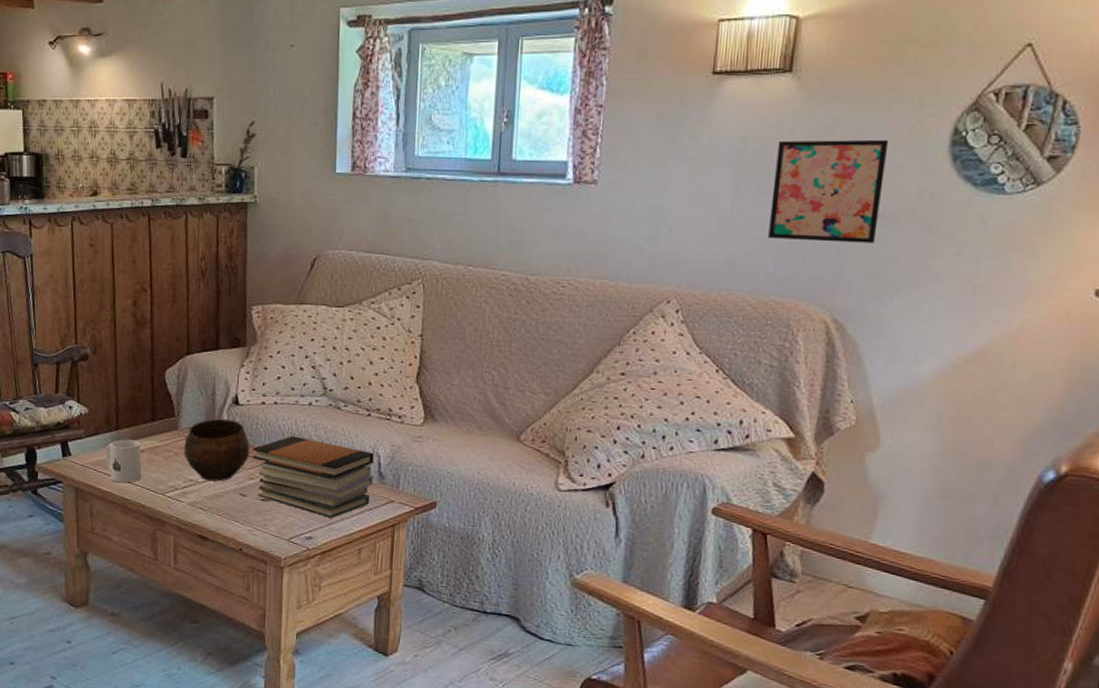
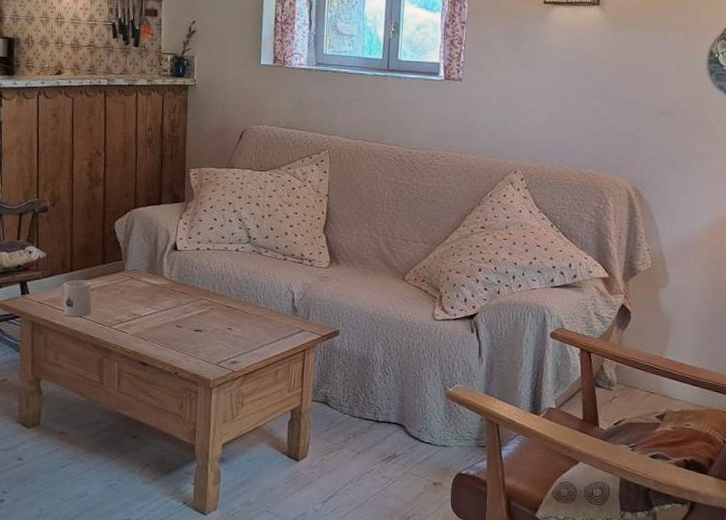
bowl: present [184,419,250,482] -> none [129,262,186,316]
book stack: present [252,436,375,518] -> none [188,276,289,345]
wall art: present [768,139,889,244] -> none [586,54,667,132]

